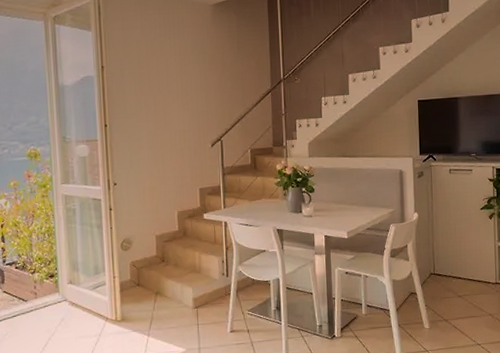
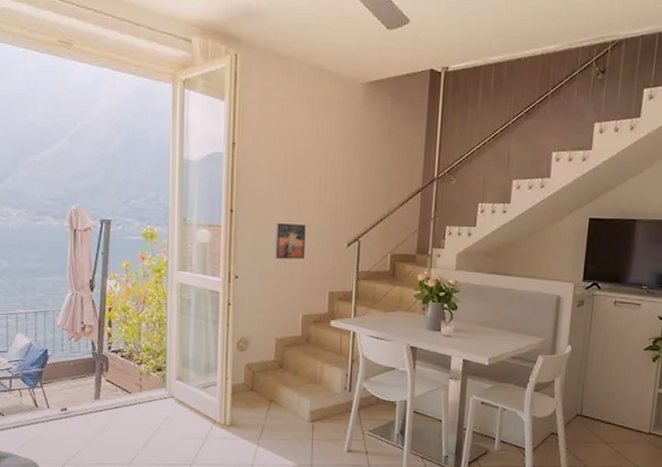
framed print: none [146,131,175,165] -> present [275,223,306,260]

